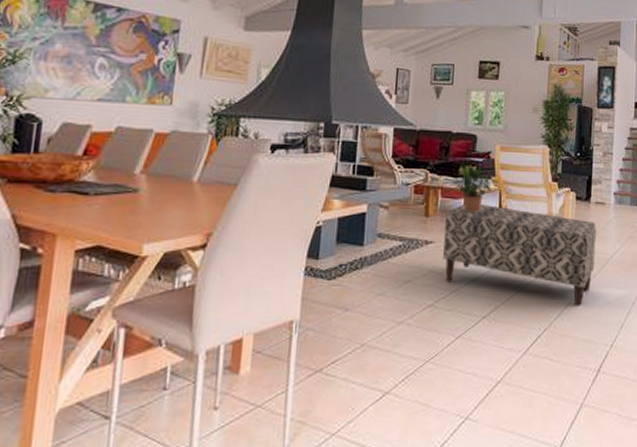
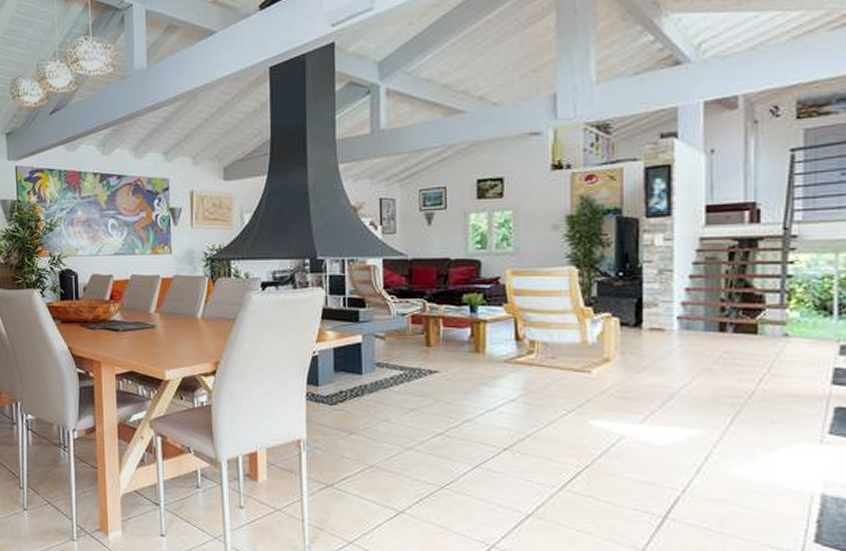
bench: present [443,203,597,306] -> none [450,332,654,445]
potted plant: present [452,163,500,214] -> none [455,291,514,343]

